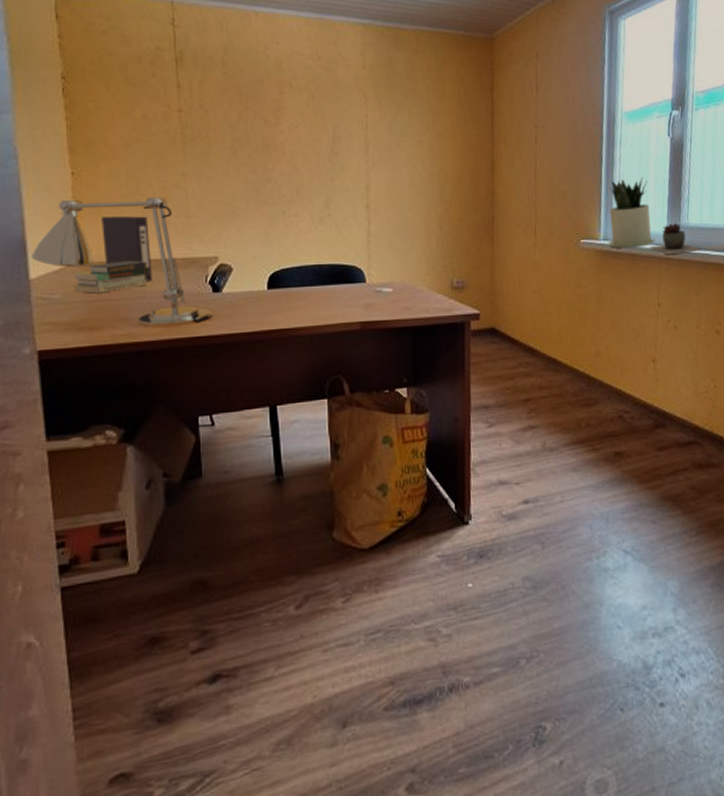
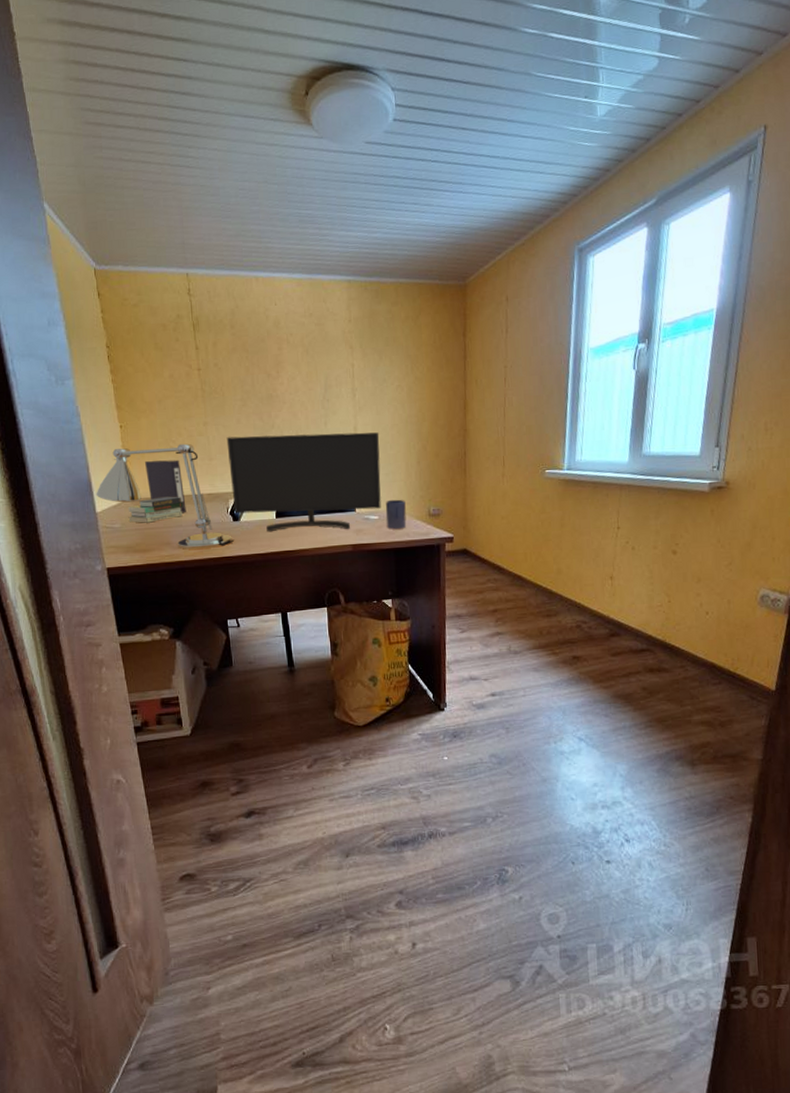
computer monitor: none [210,190,396,307] -> present [226,432,381,532]
mug: none [401,269,426,305] -> present [385,499,407,530]
planter: present [608,178,656,249] -> none [571,410,618,478]
succulent plant: present [649,222,701,255] -> none [611,451,662,483]

